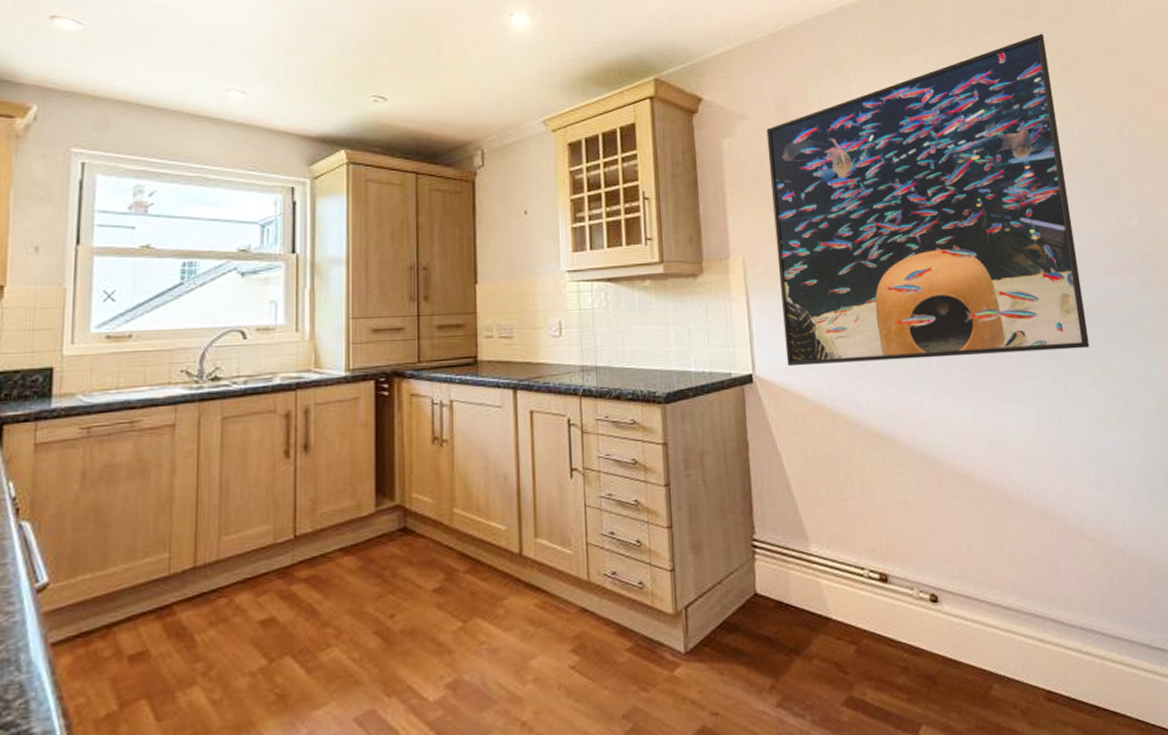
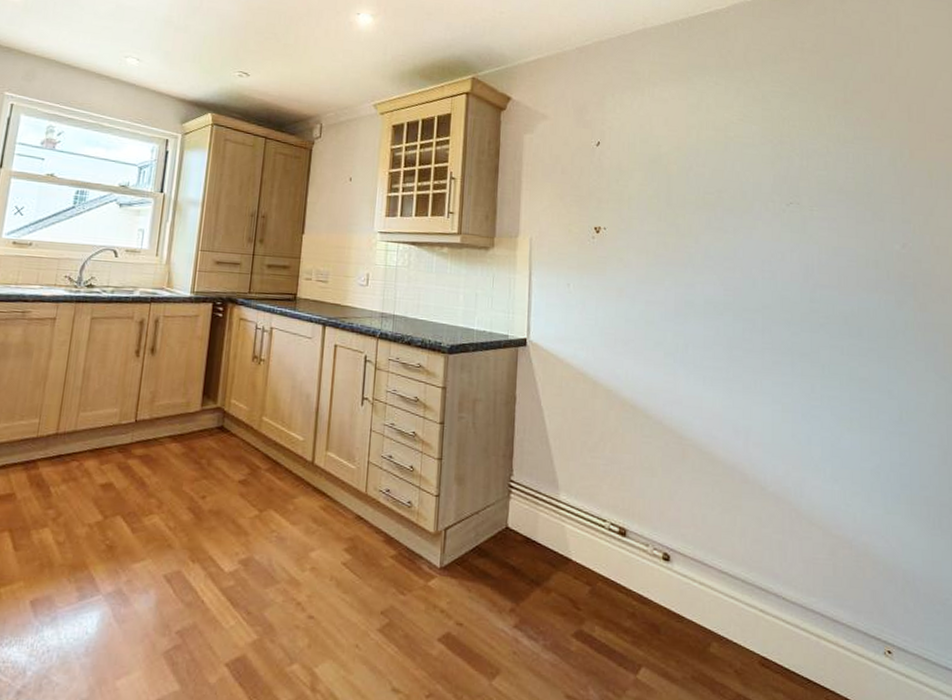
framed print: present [766,33,1090,367] -> none [558,67,840,355]

